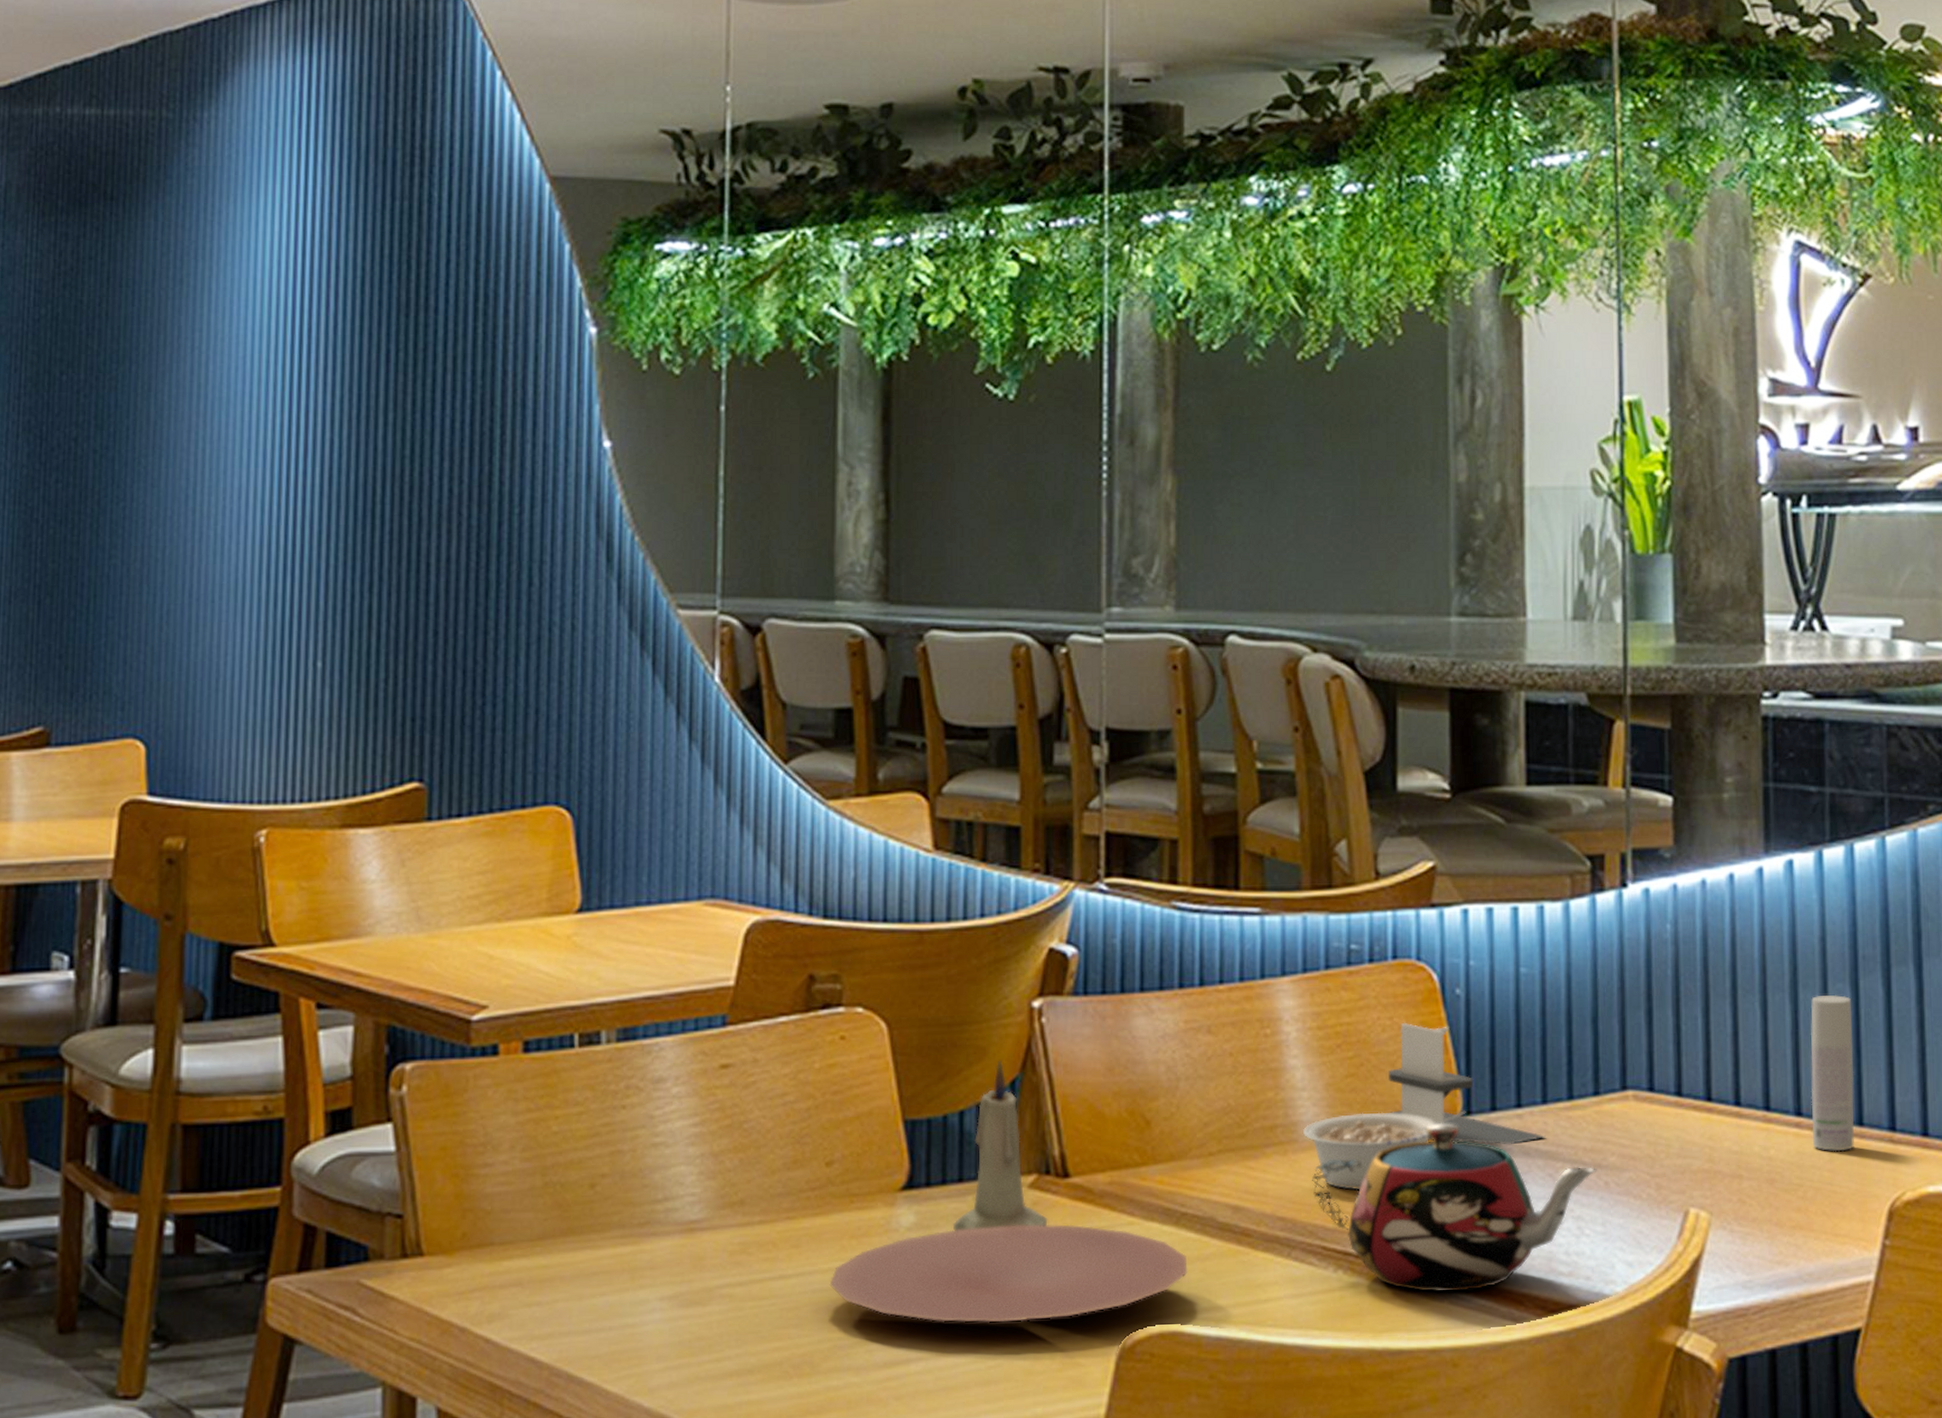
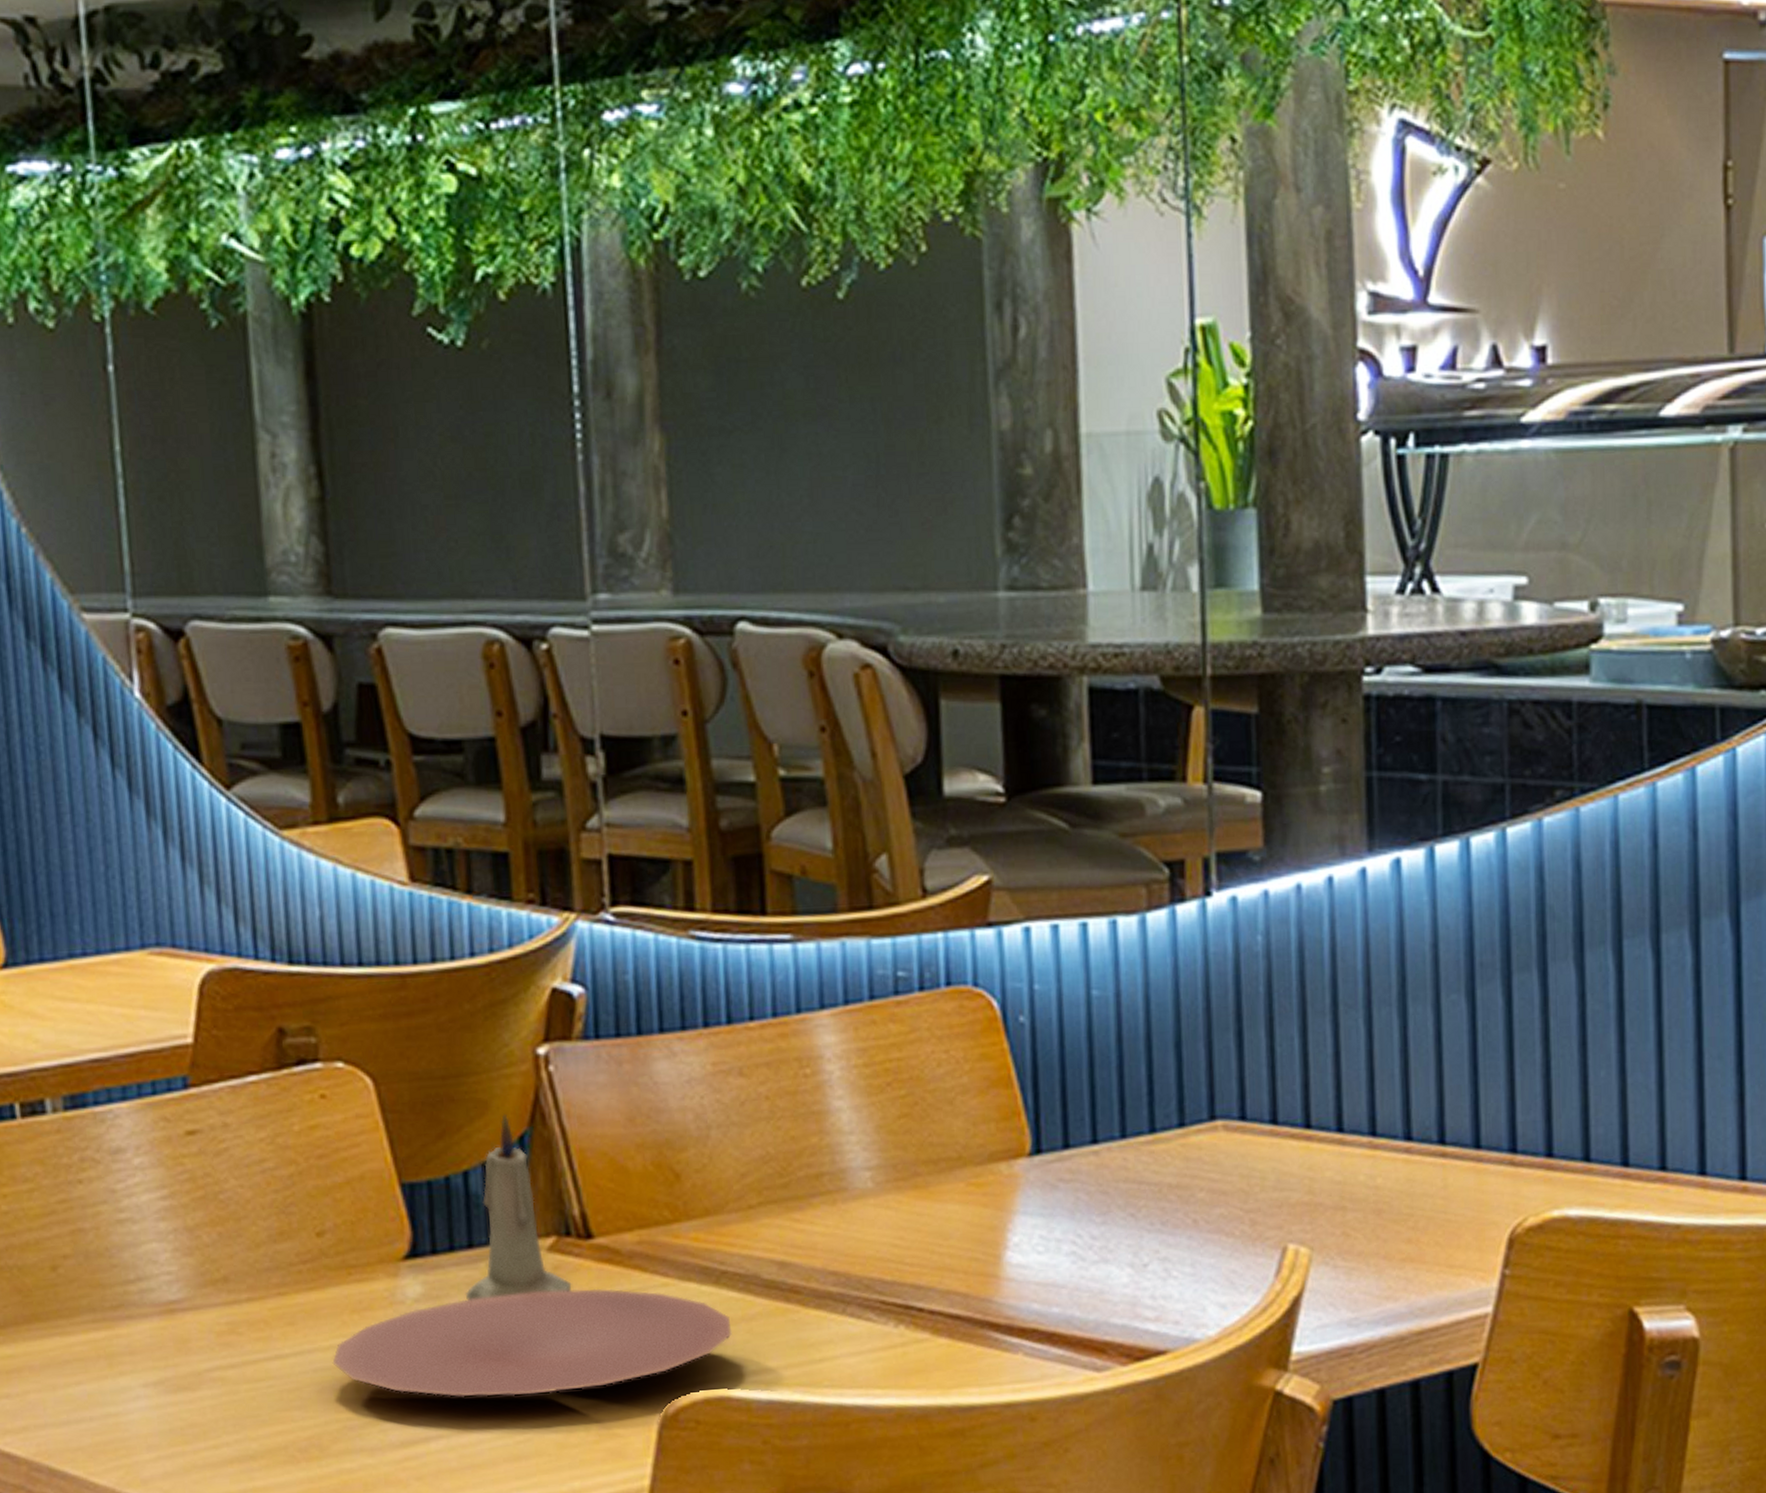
legume: present [1303,1110,1466,1191] -> none [853,1149,1036,1240]
teapot: present [1312,1123,1597,1293] -> none [865,1163,1184,1344]
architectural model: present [1386,1022,1546,1146] -> none [945,1055,1126,1186]
bottle: present [1811,995,1855,1152] -> none [1422,1007,1471,1178]

